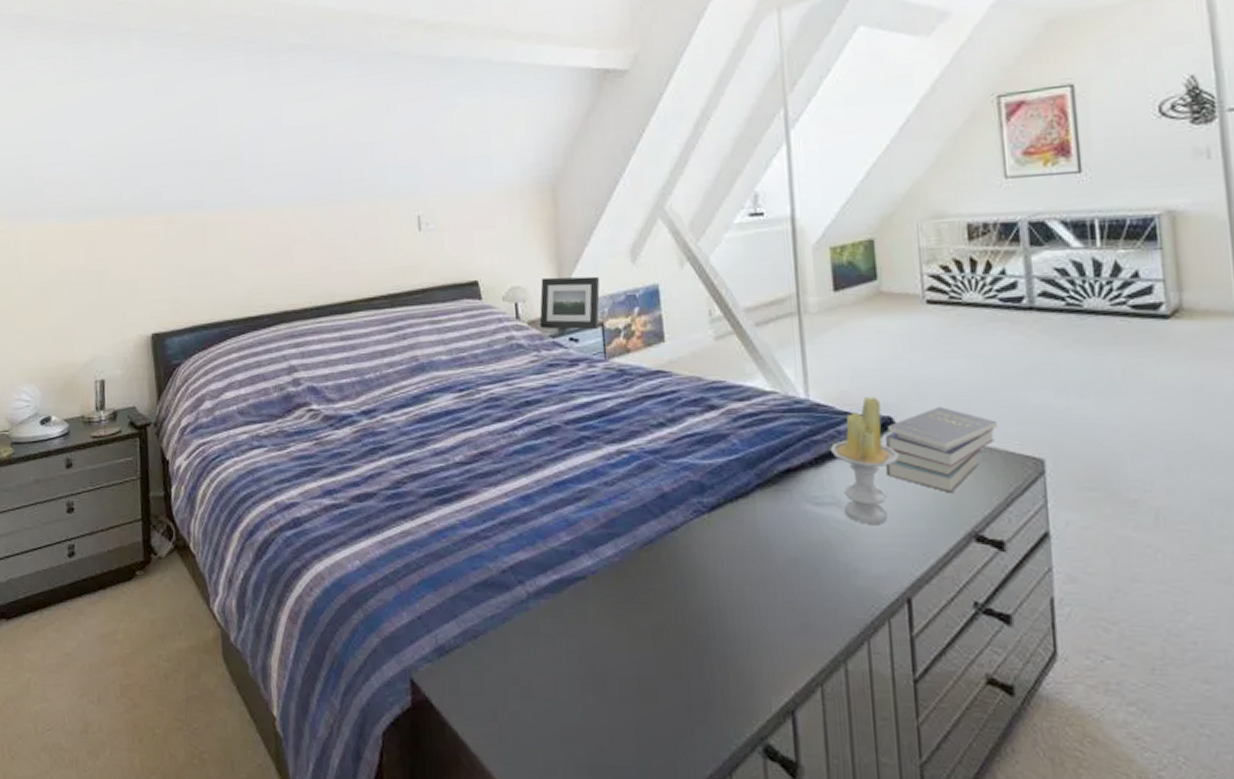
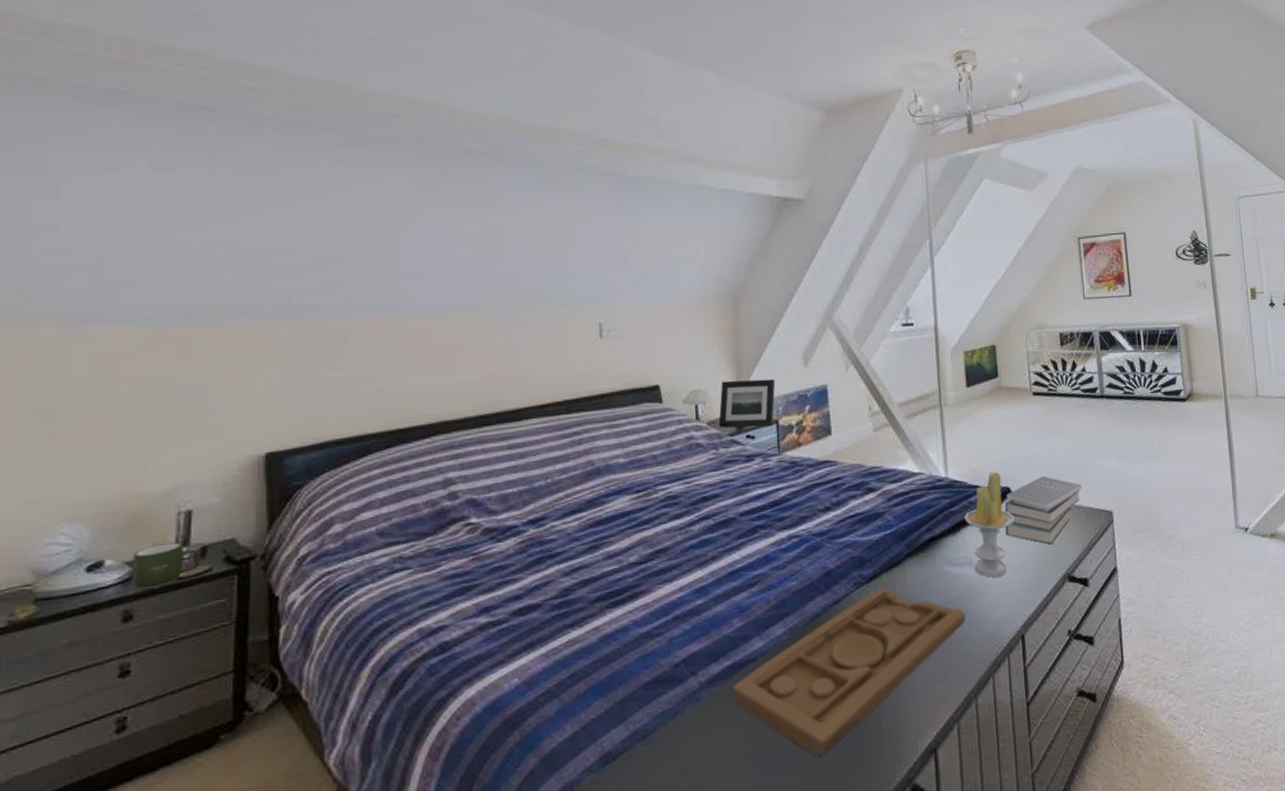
mug: none [69,406,113,443] -> present [133,542,201,590]
decorative tray: none [561,519,833,691] -> present [732,587,966,756]

